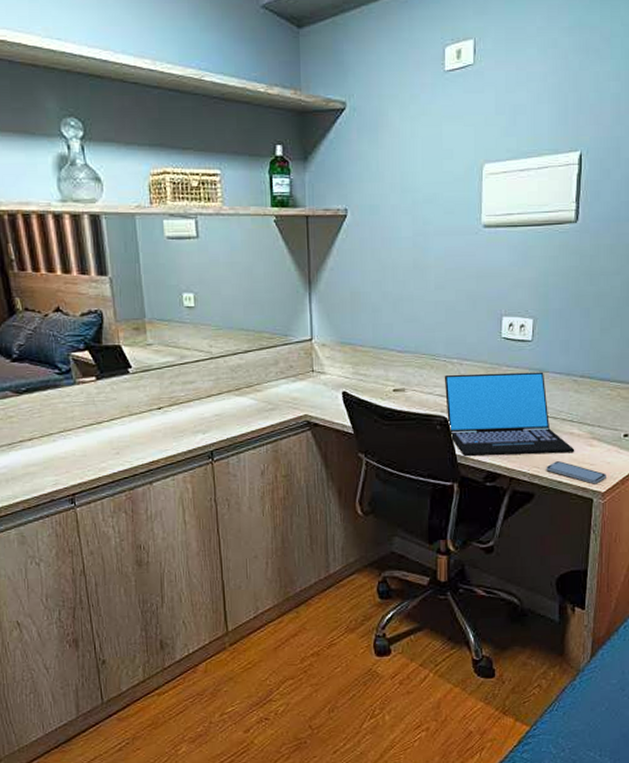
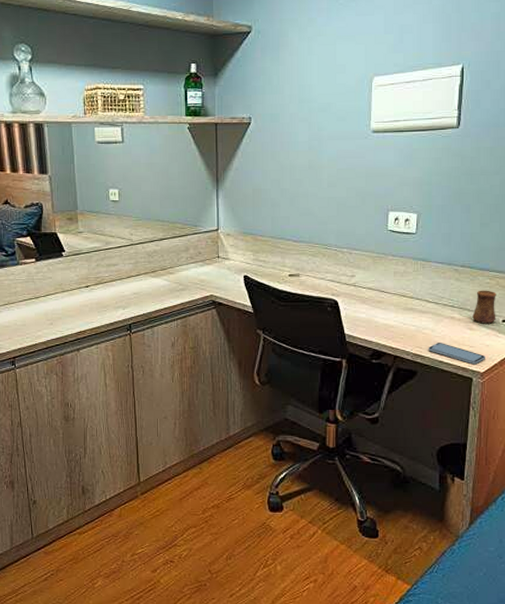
laptop: present [444,372,575,457] -> none [335,261,455,336]
cup: none [592,402,618,439] -> present [472,290,496,324]

